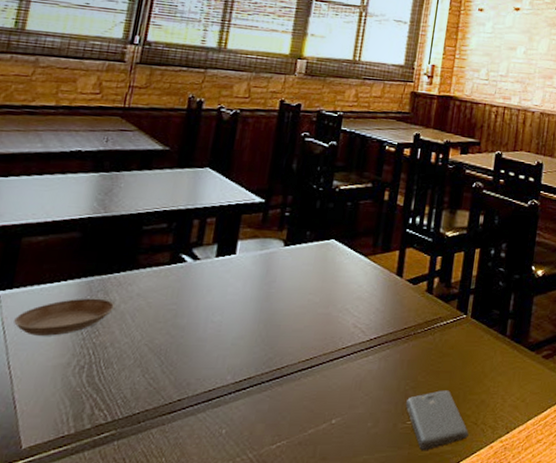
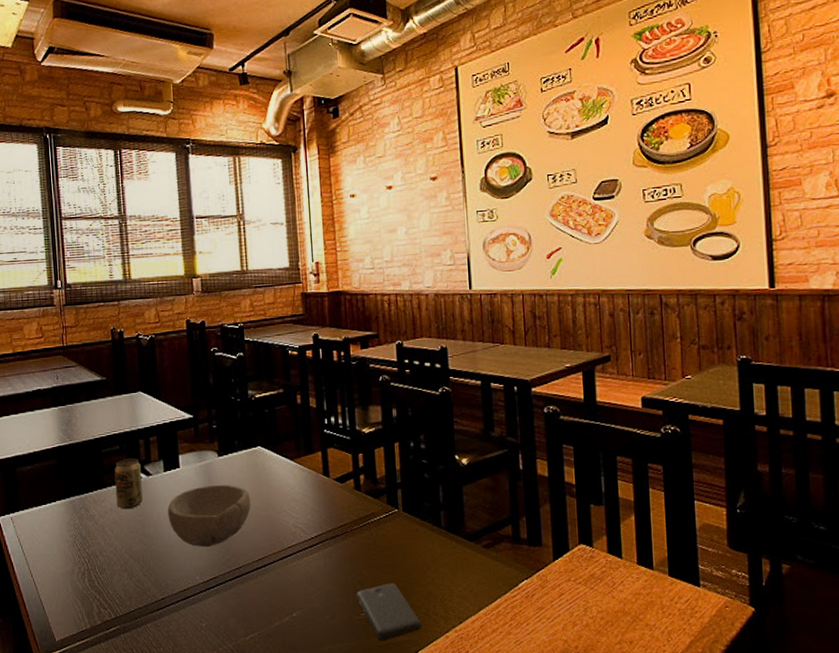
saucer: present [14,298,116,336] -> none [26,515,96,549]
beverage can: none [147,239,190,296] -> present [114,459,144,510]
bowl: none [208,276,312,343] -> present [167,485,251,547]

